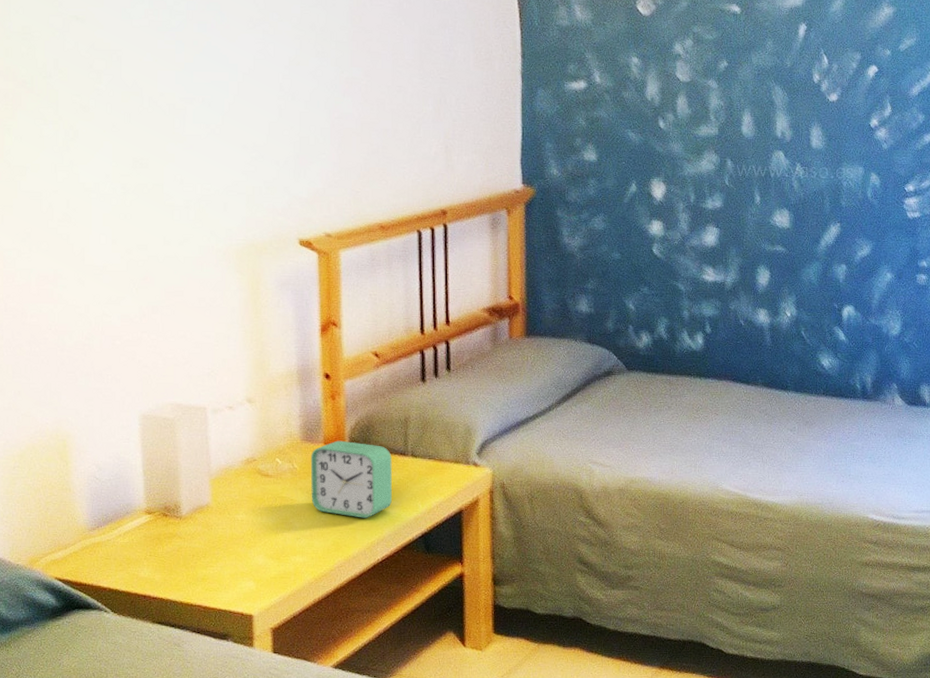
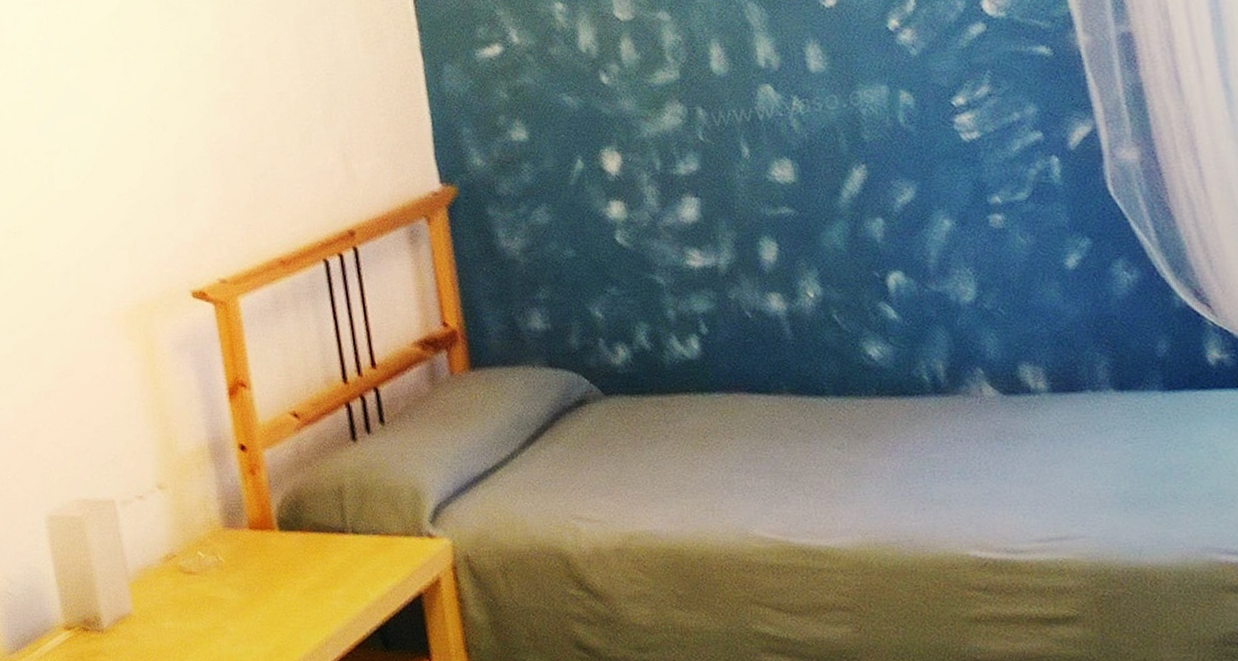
alarm clock: present [310,440,392,518] -> none [235,522,336,614]

